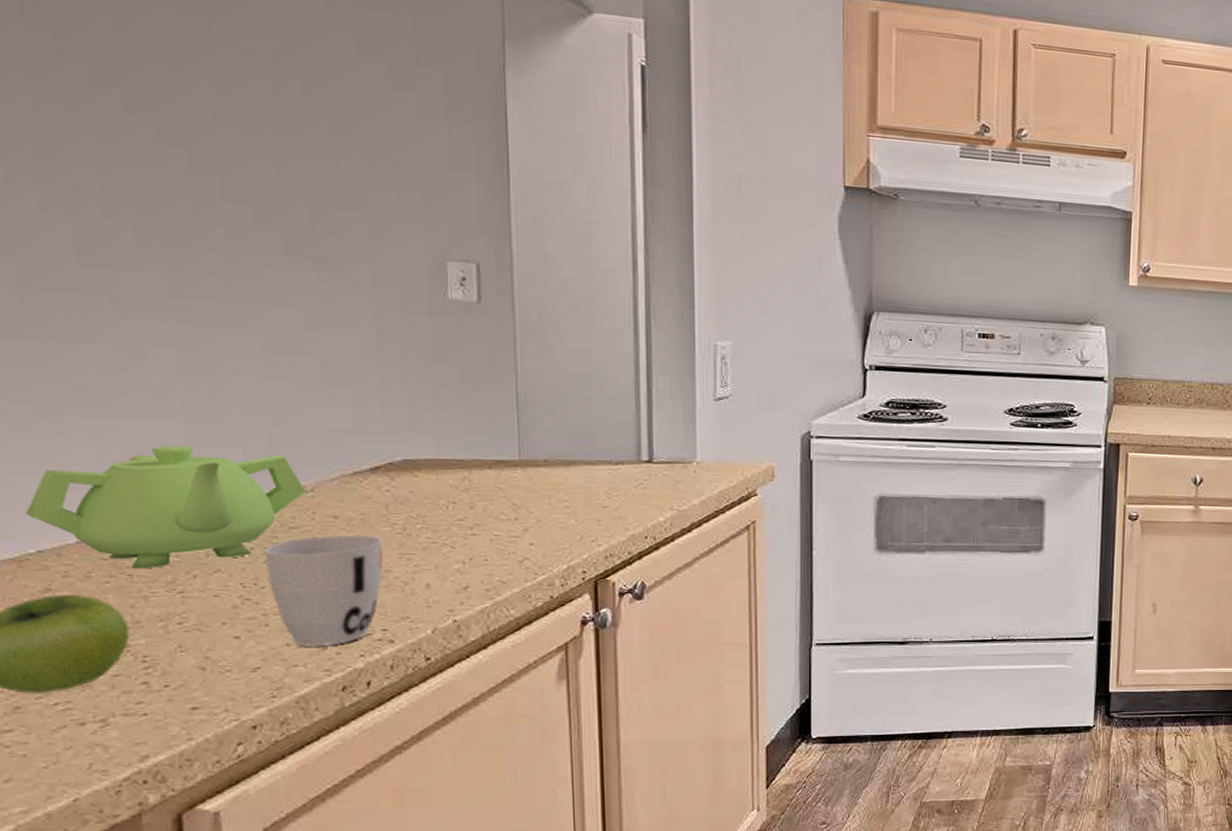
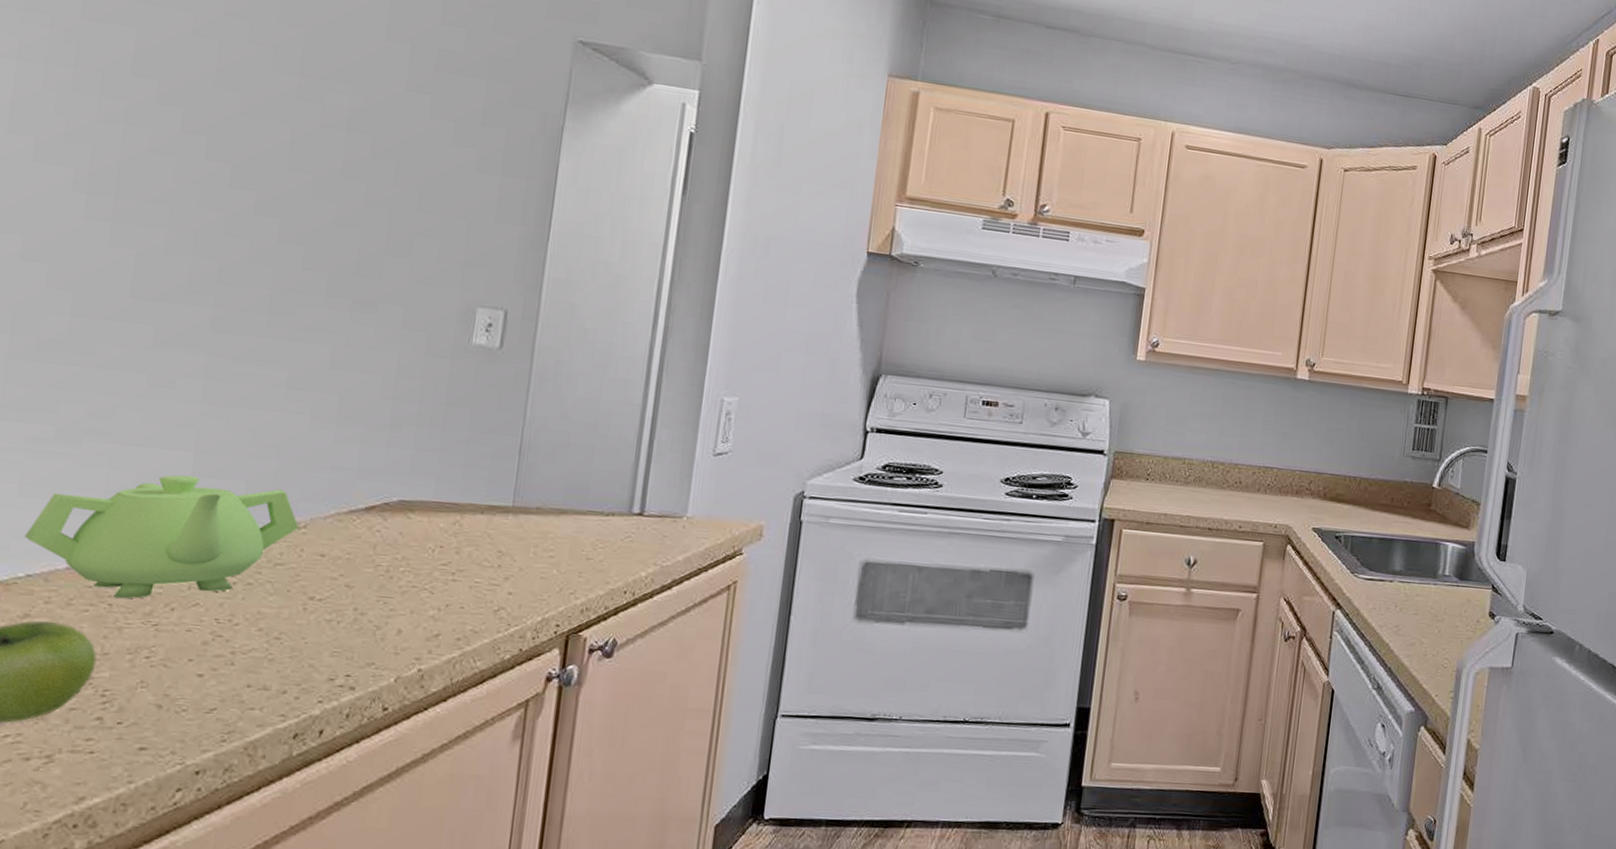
cup: present [263,534,383,647] -> none [243,574,364,690]

